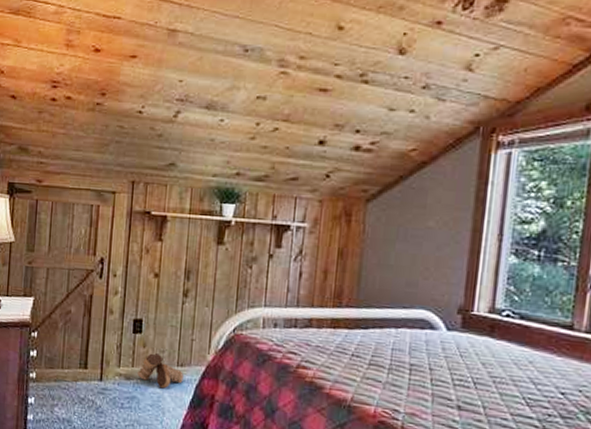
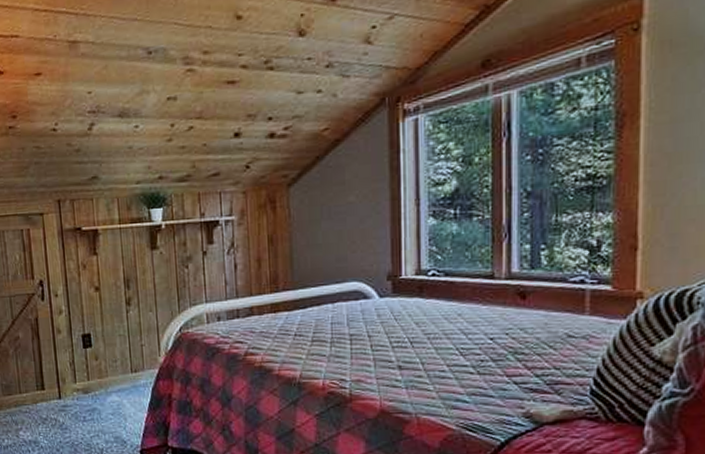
boots: present [137,353,183,389] -> none [94,364,139,396]

